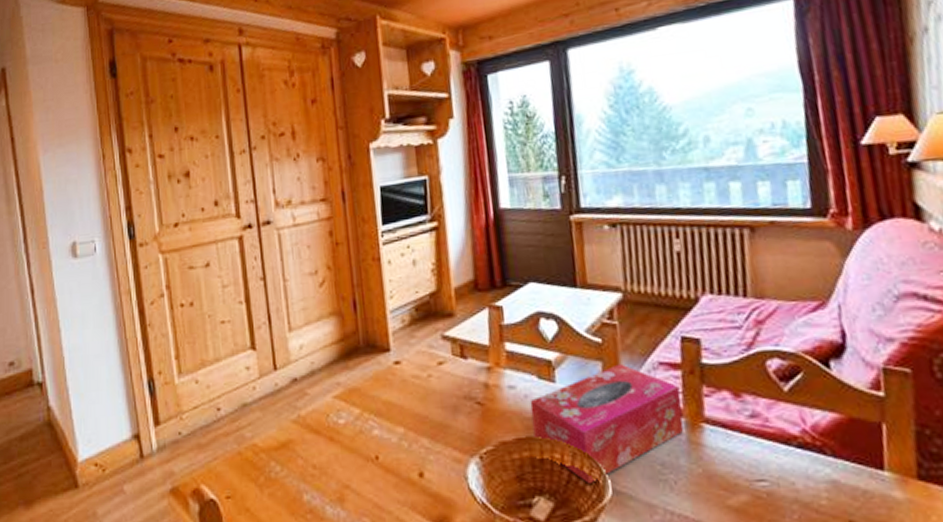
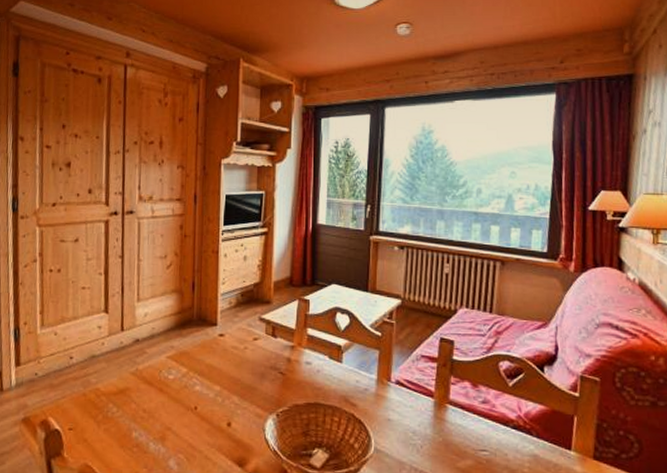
tissue box: present [529,363,684,483] -> none [320,353,434,442]

